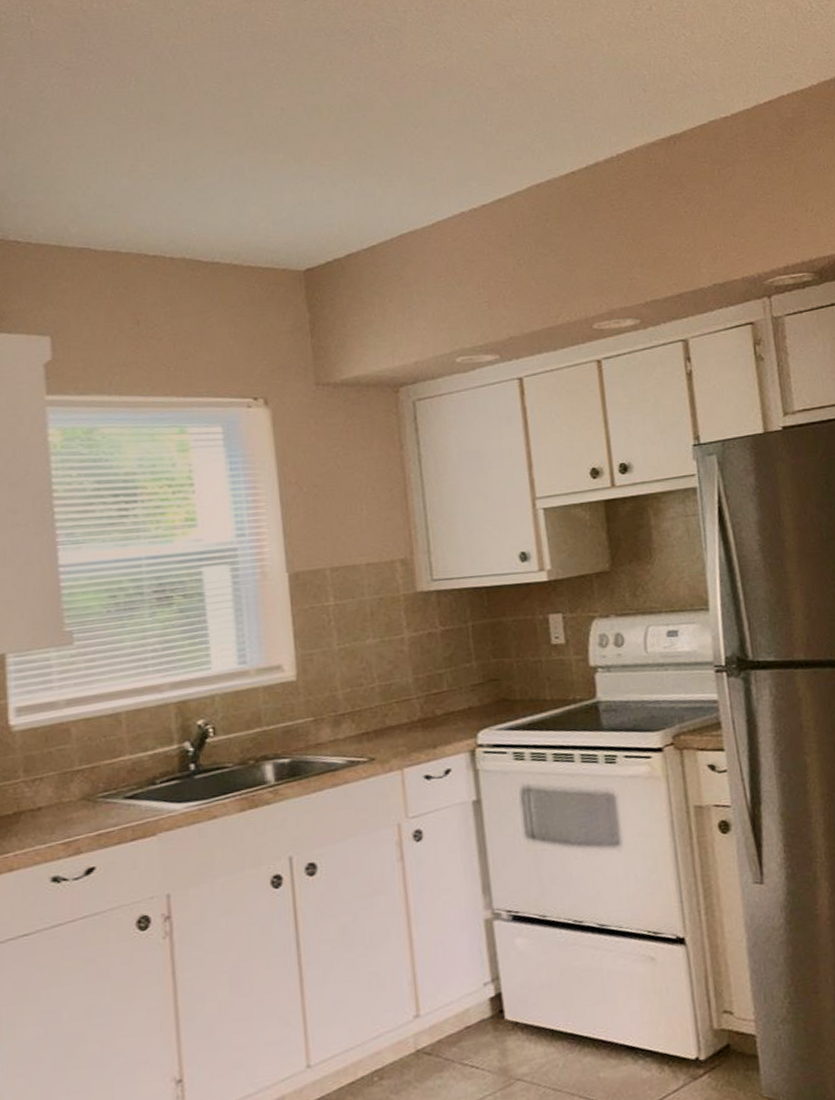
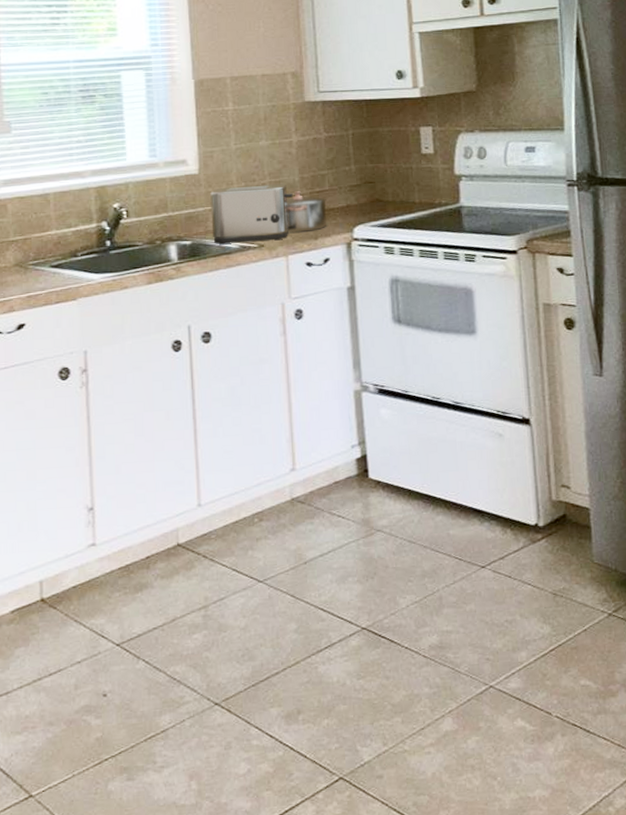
toaster: none [311,687,407,761] -> present [210,184,293,245]
cooking pot: none [400,693,446,742] -> present [287,190,326,233]

